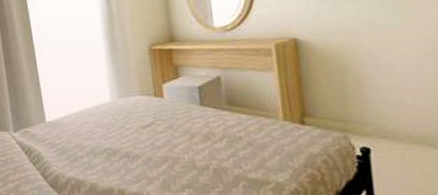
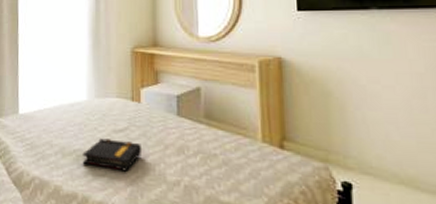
book: none [113,135,170,163] -> present [82,138,141,172]

